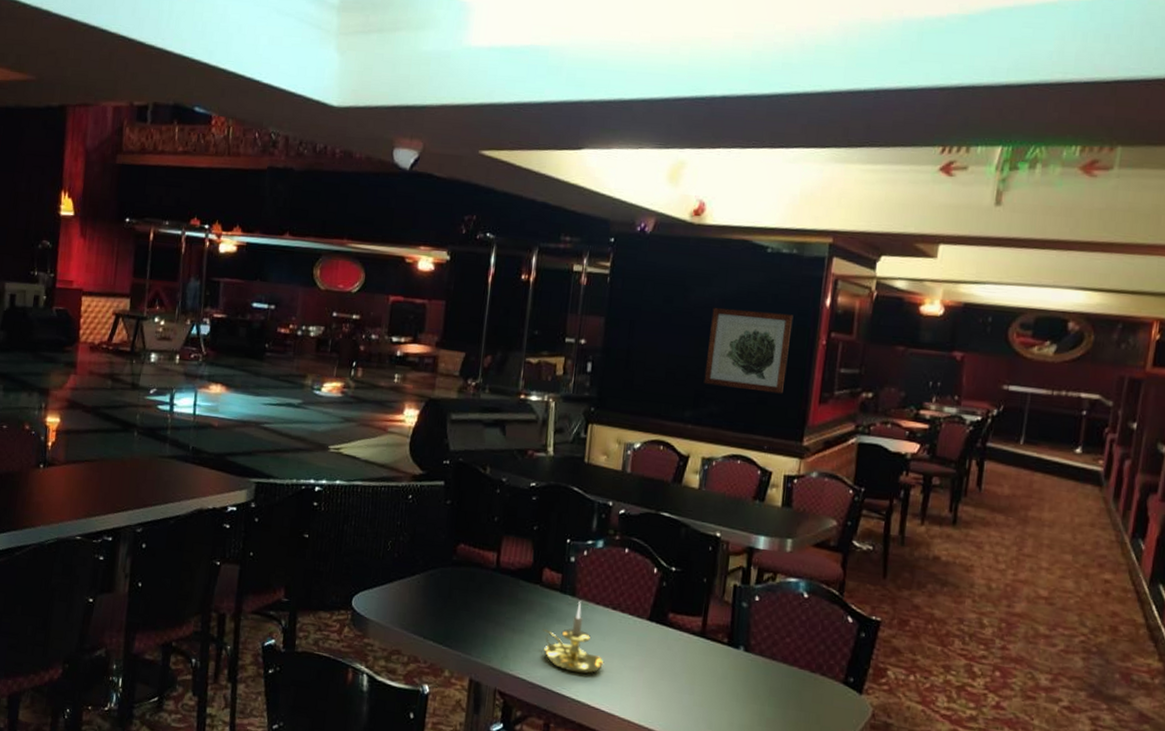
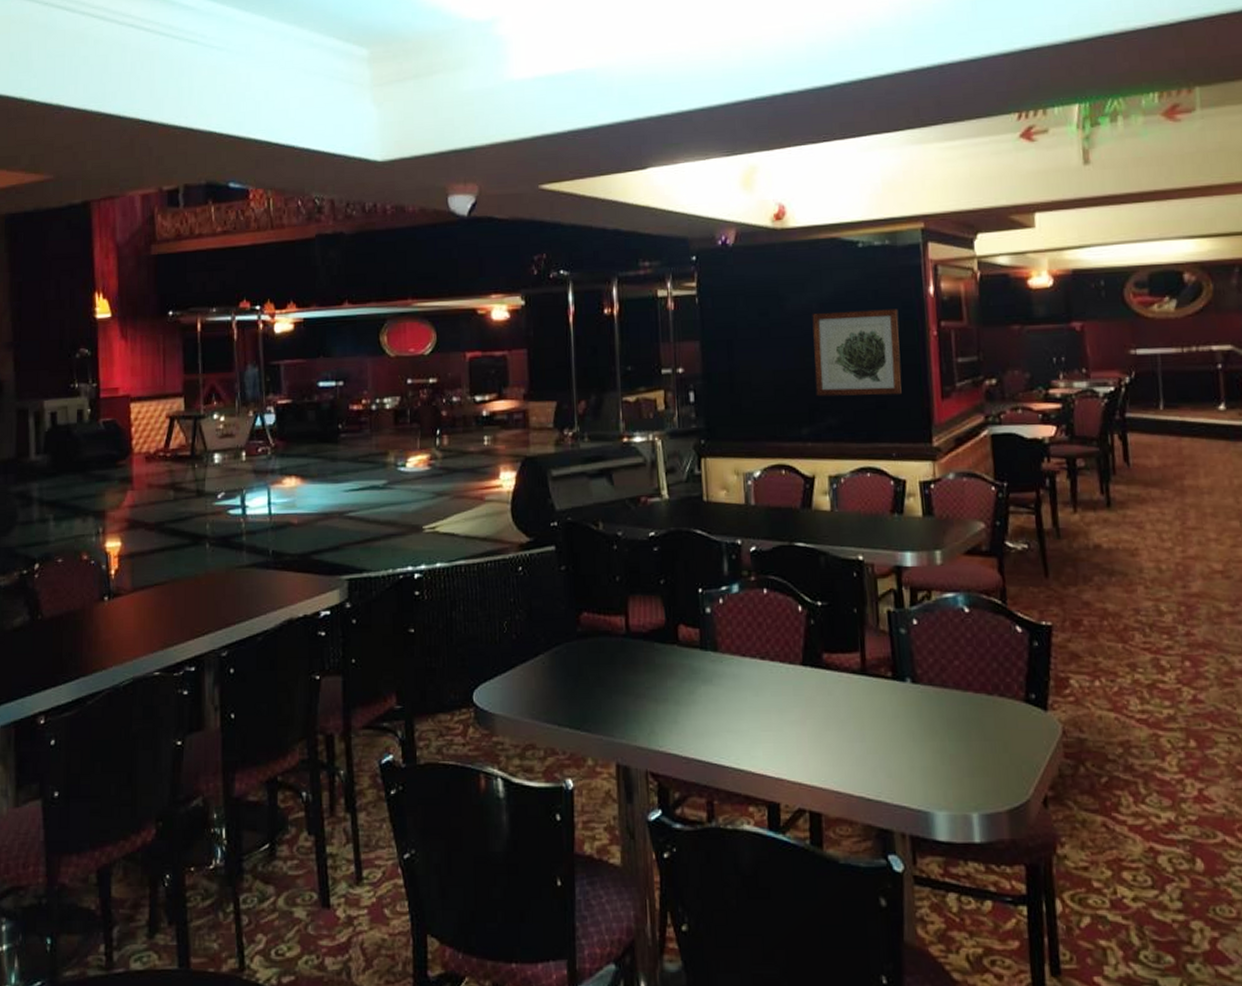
candle holder: present [542,601,604,674] -> none [688,655,762,738]

